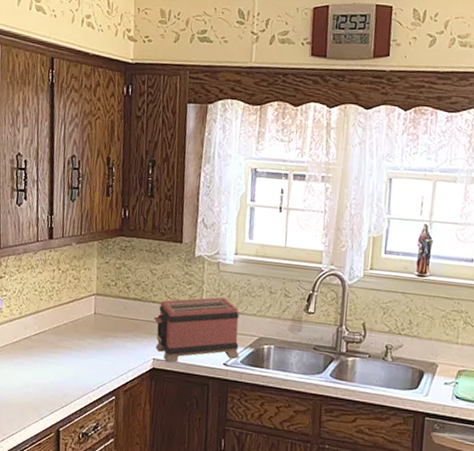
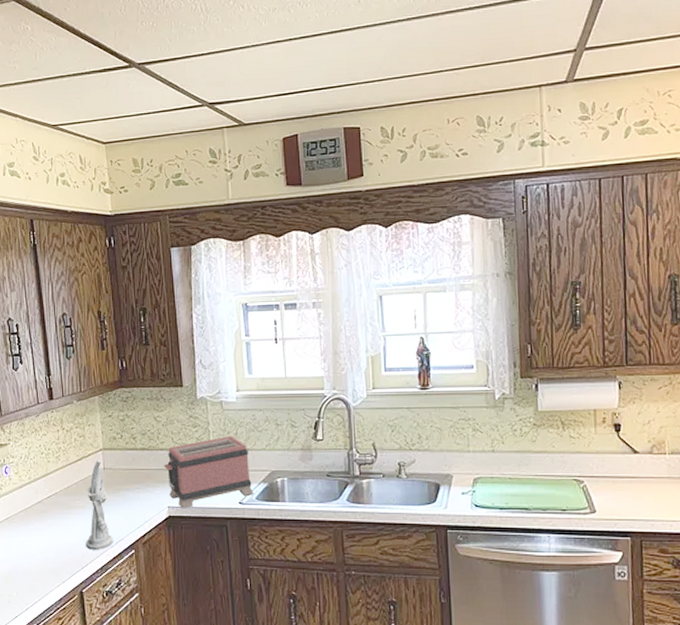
utensil holder: none [68,303,96,392] -> present [86,459,113,550]

